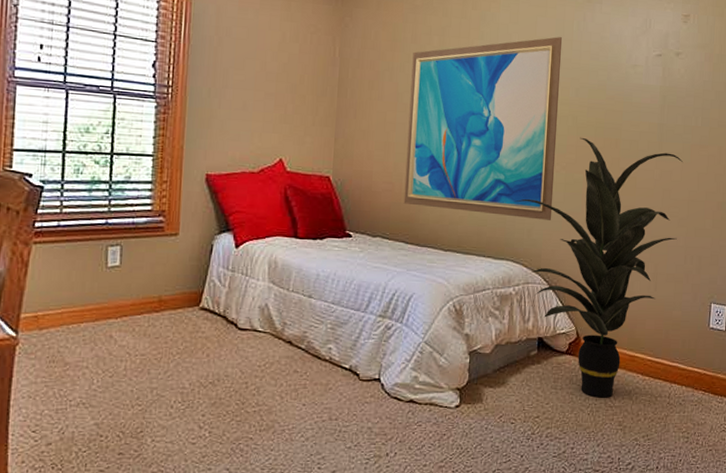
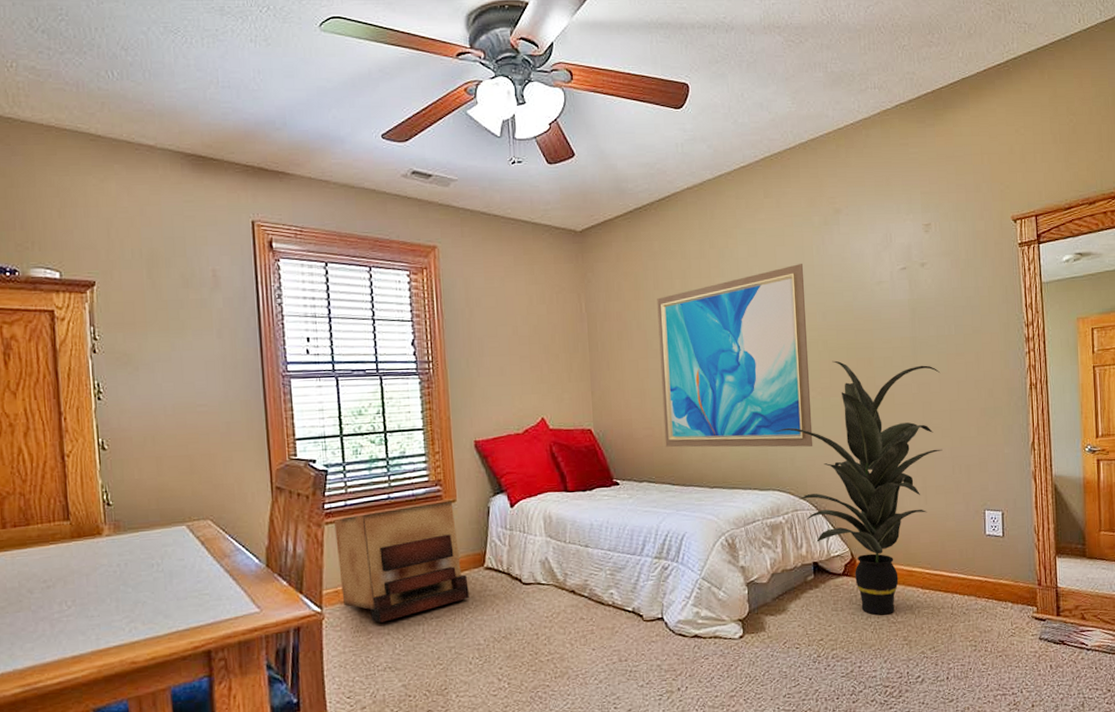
nightstand: none [41,233,180,354] -> present [333,500,469,623]

